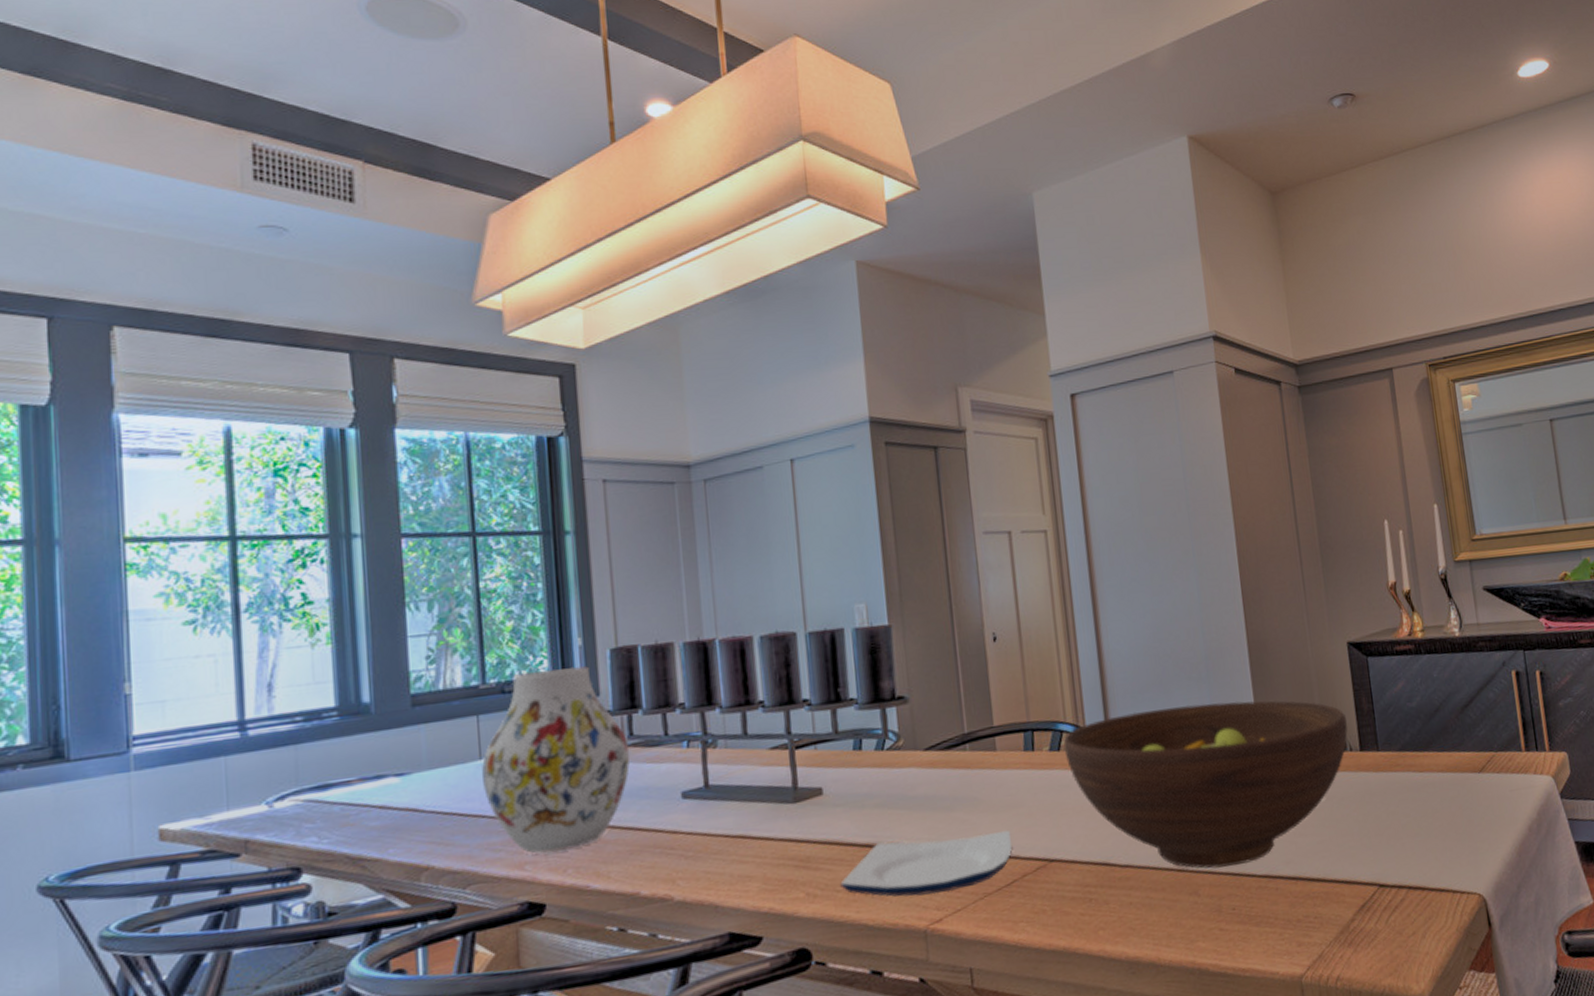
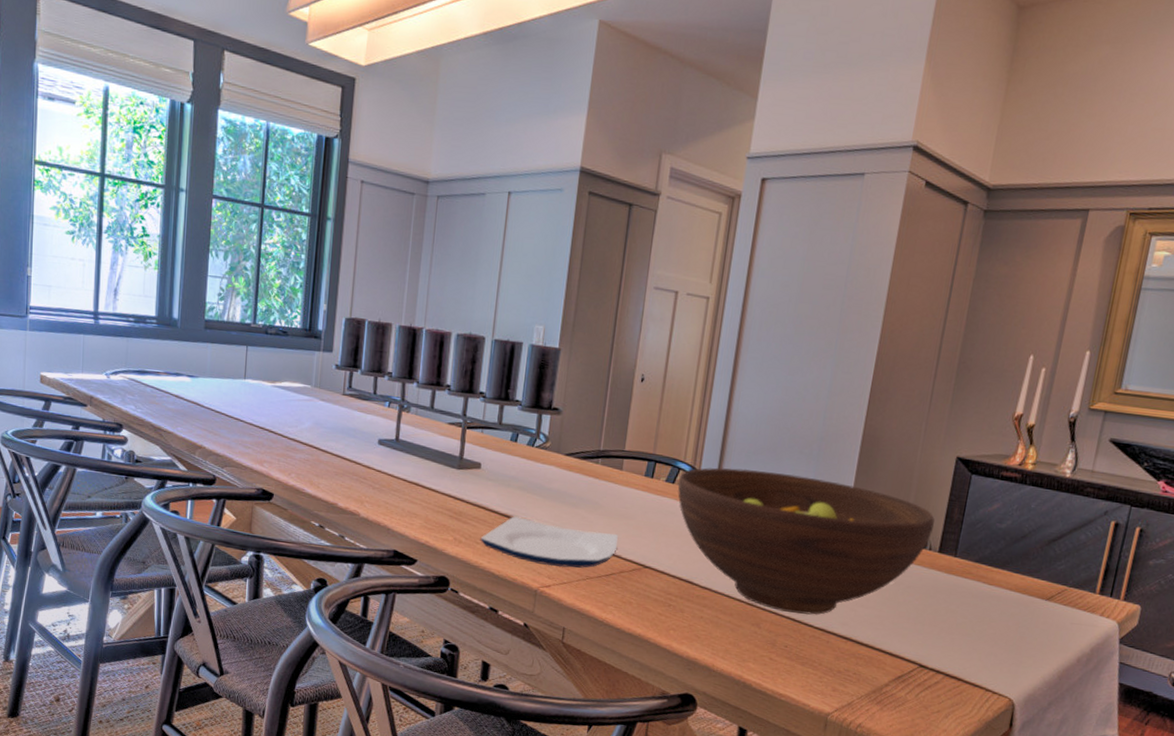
vase: present [482,665,630,854] -> none [244,321,348,460]

